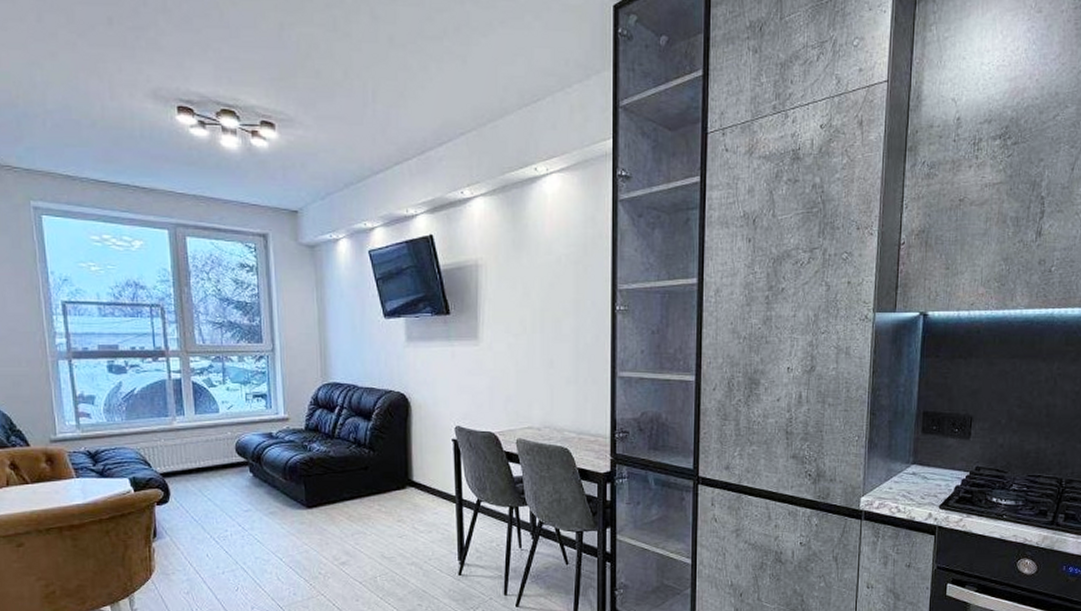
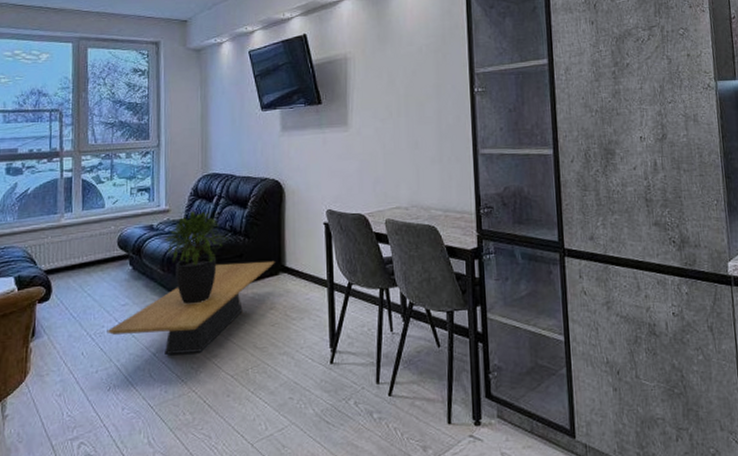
coffee table: none [230,474,402,560] -> present [107,262,275,355]
potted plant: none [285,421,352,513] -> present [164,211,228,305]

